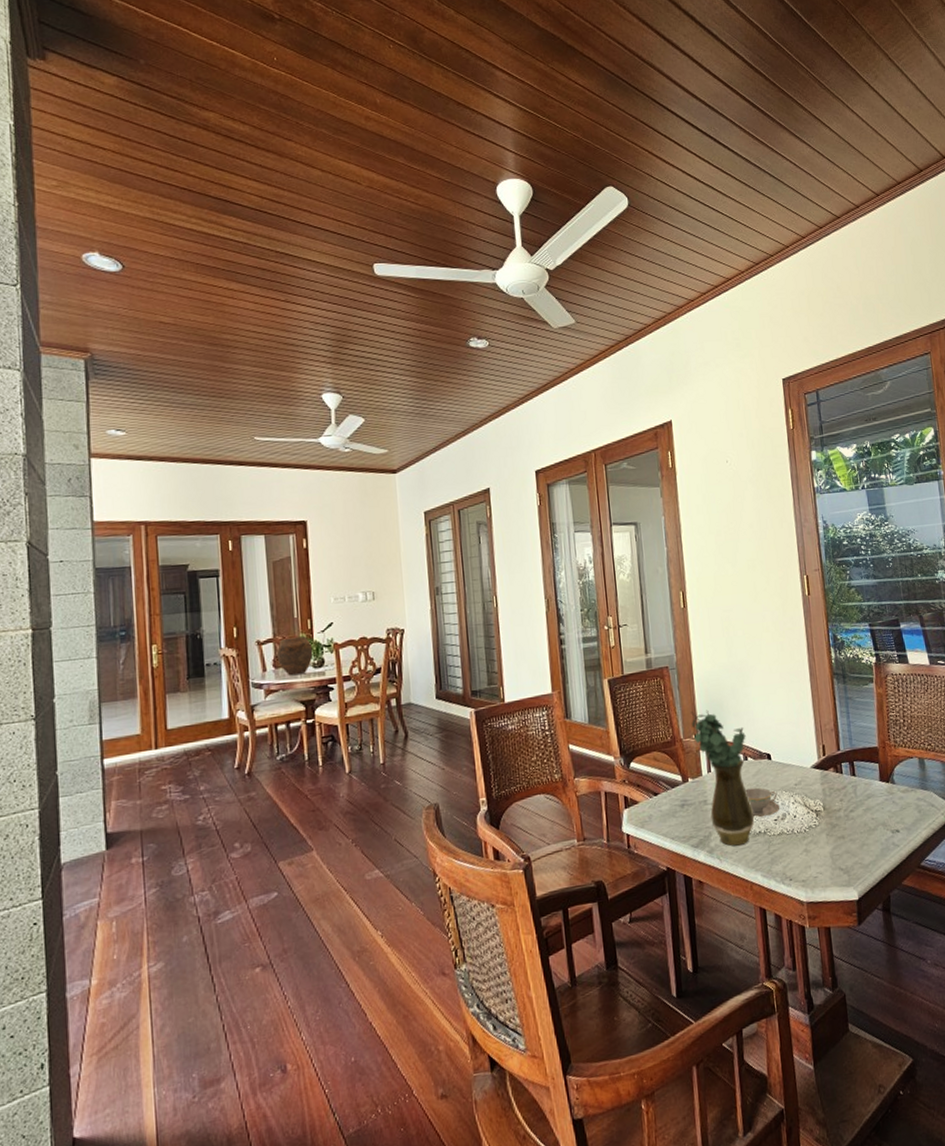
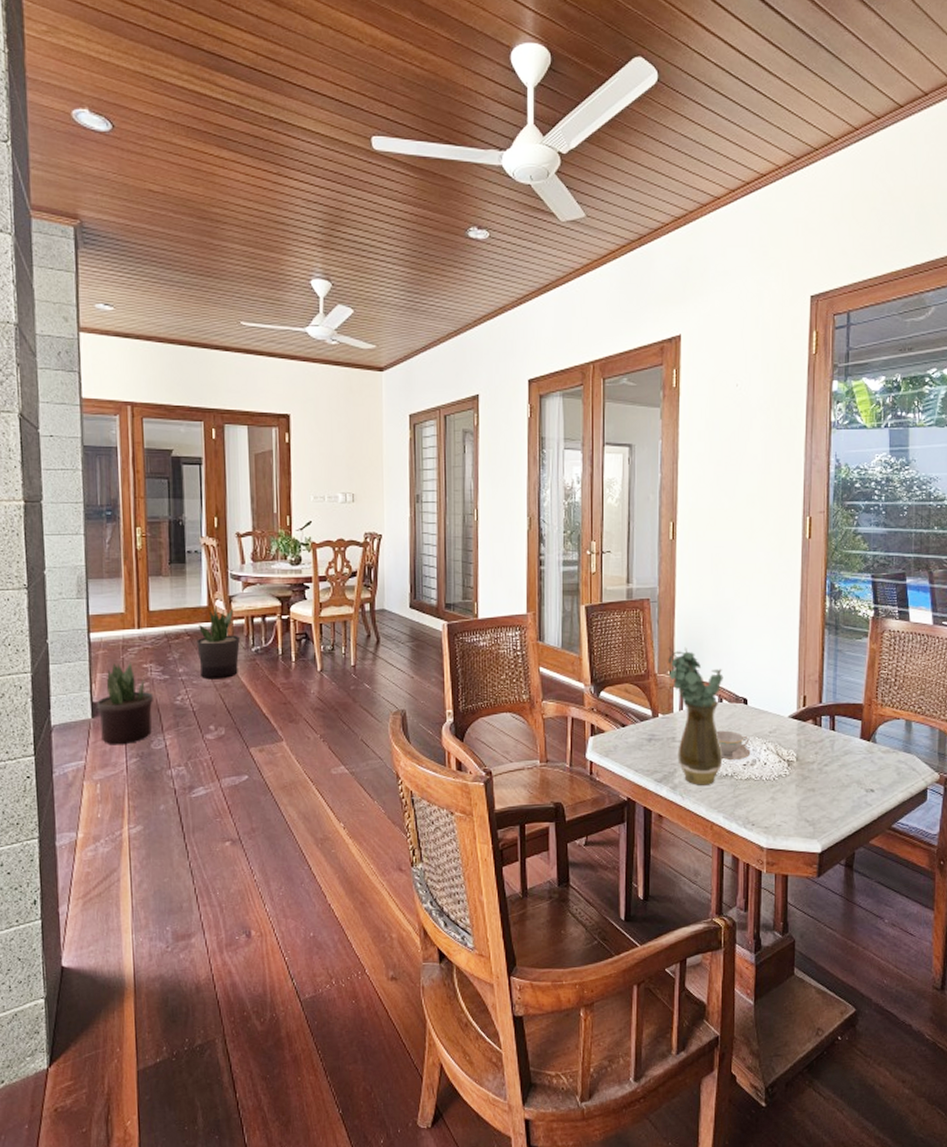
planter: none [111,785,173,876] -> present [97,662,153,744]
planter: none [218,717,264,795] -> present [197,607,240,680]
vase: present [276,636,313,676] -> none [255,533,291,571]

